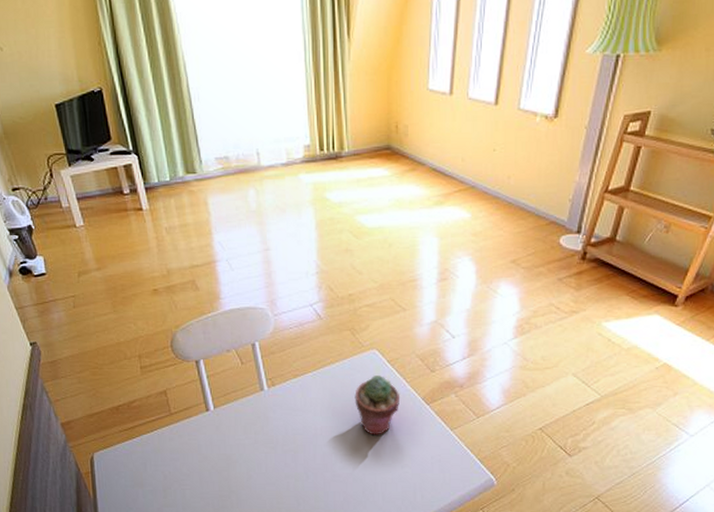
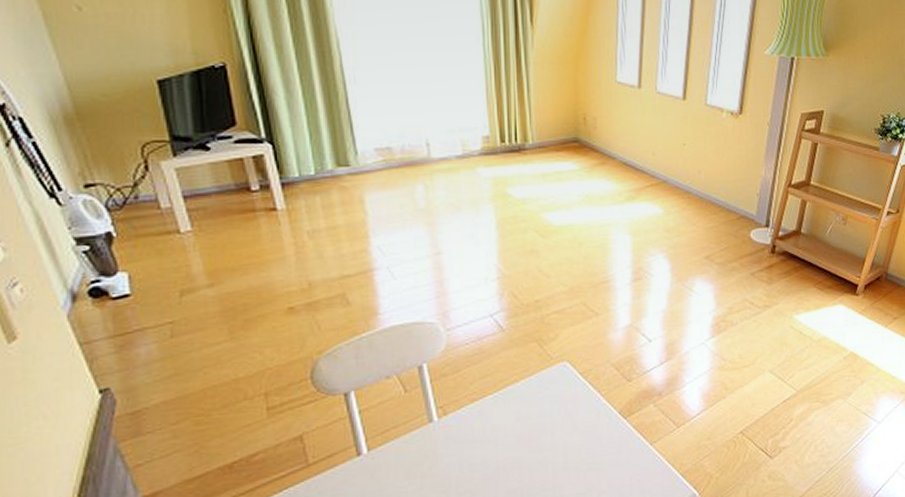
potted succulent: present [354,374,401,435] -> none [543,389,595,462]

